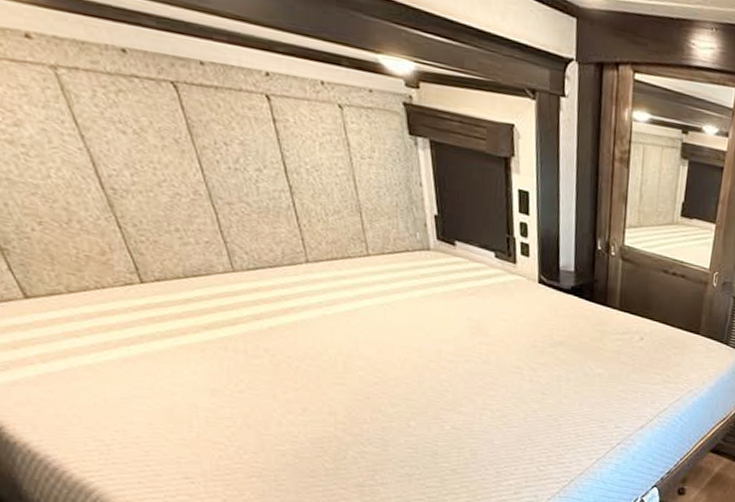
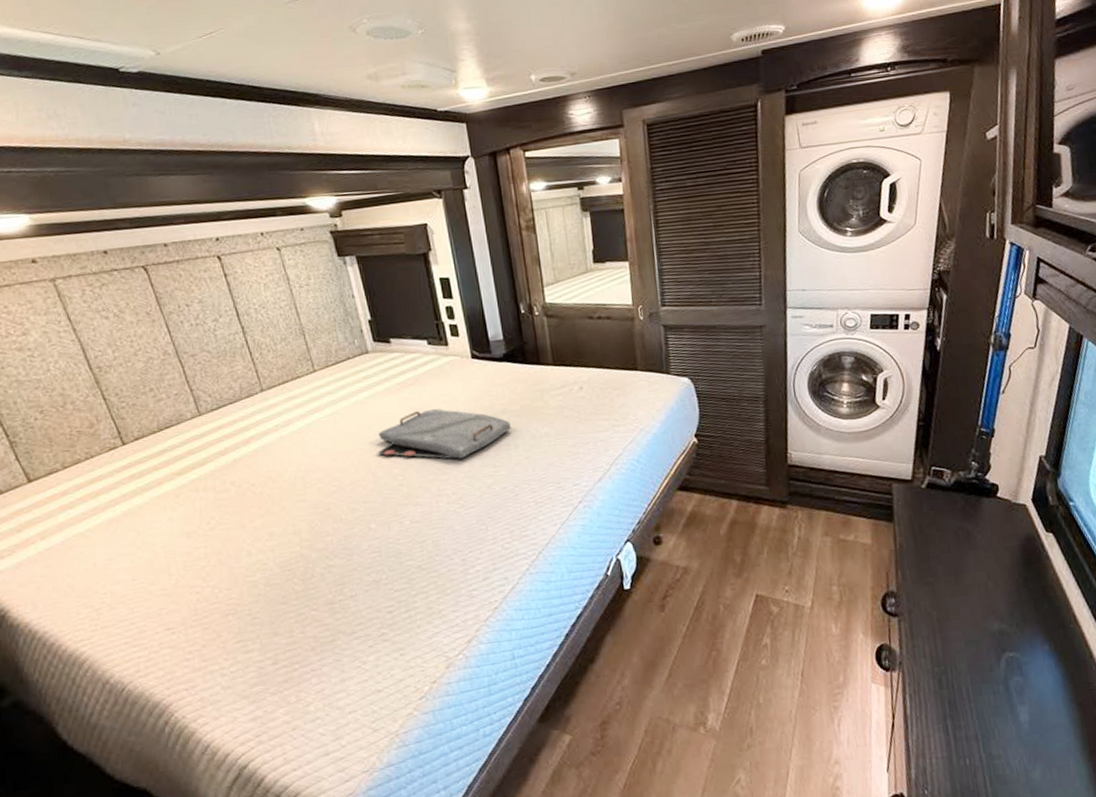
serving tray: none [426,322,566,379] -> present [377,408,511,460]

